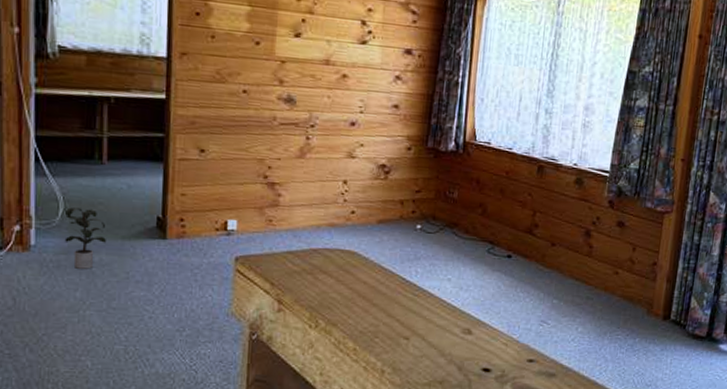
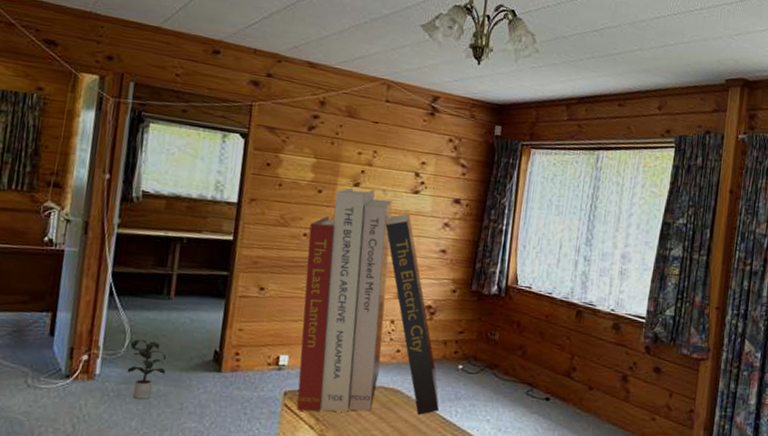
books: none [248,38,399,277] -> present [297,187,440,415]

